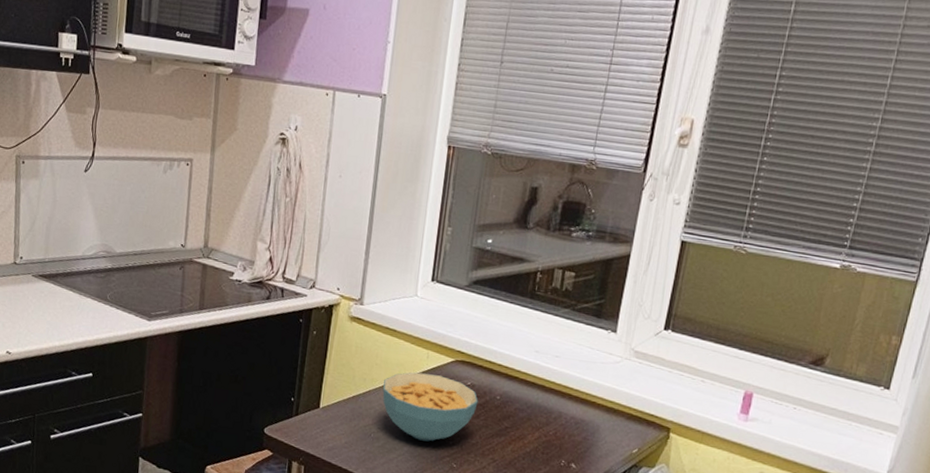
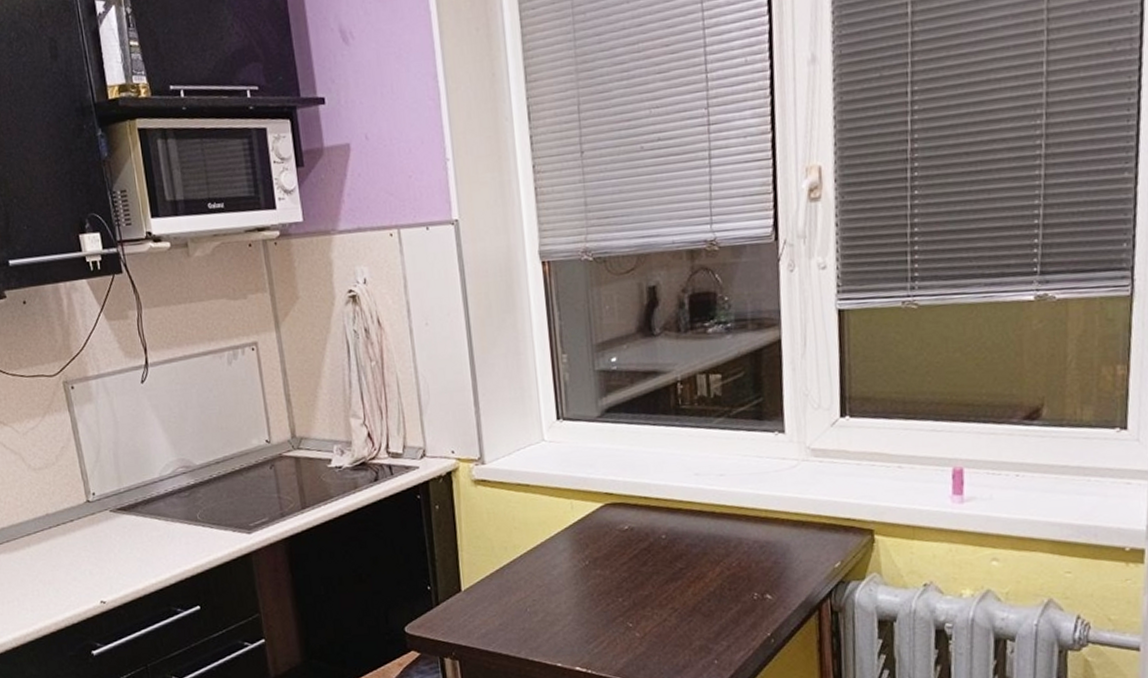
cereal bowl: present [383,372,478,442] -> none [528,525,642,605]

